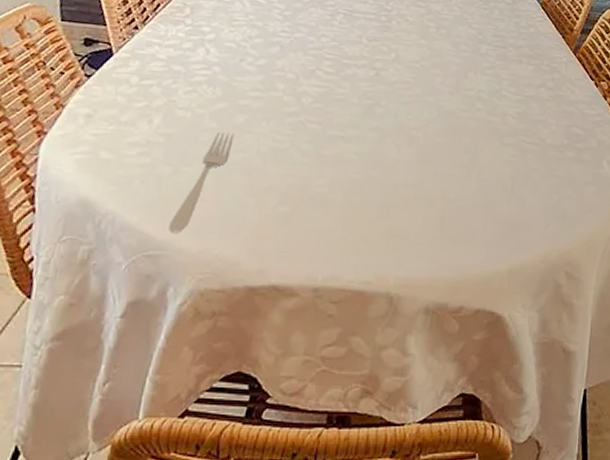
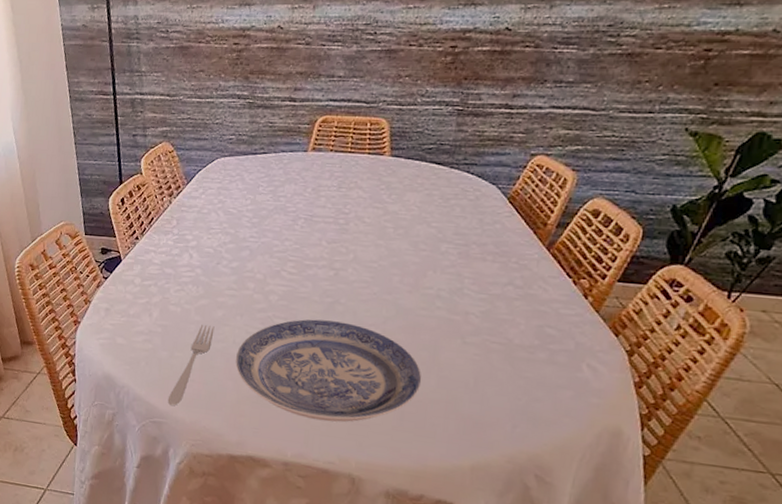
plate: none [259,123,462,237] -> present [235,319,422,422]

